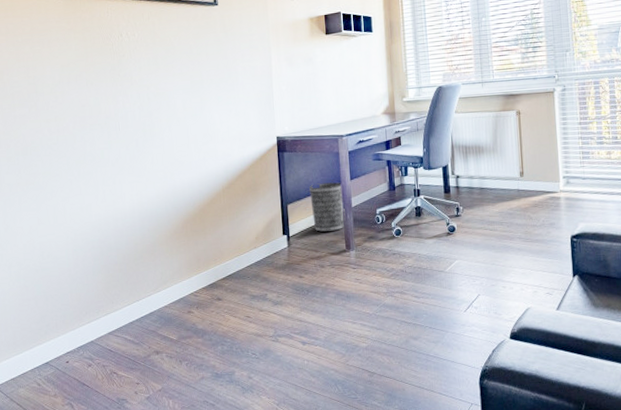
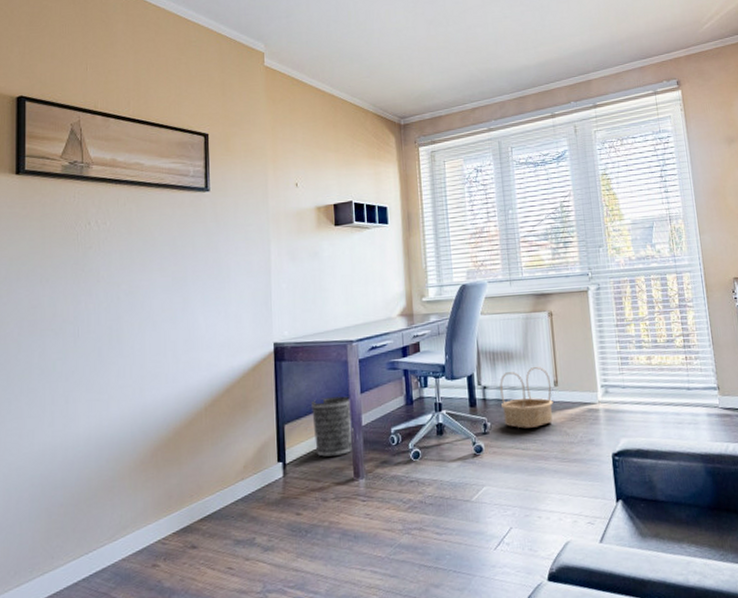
basket: none [471,159,519,213] -> present [500,366,553,429]

